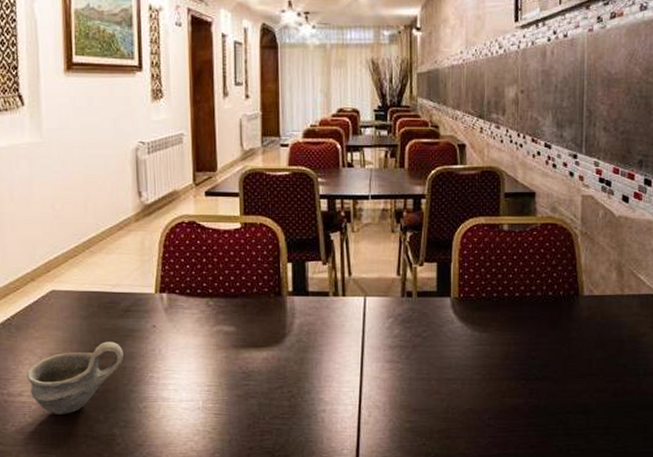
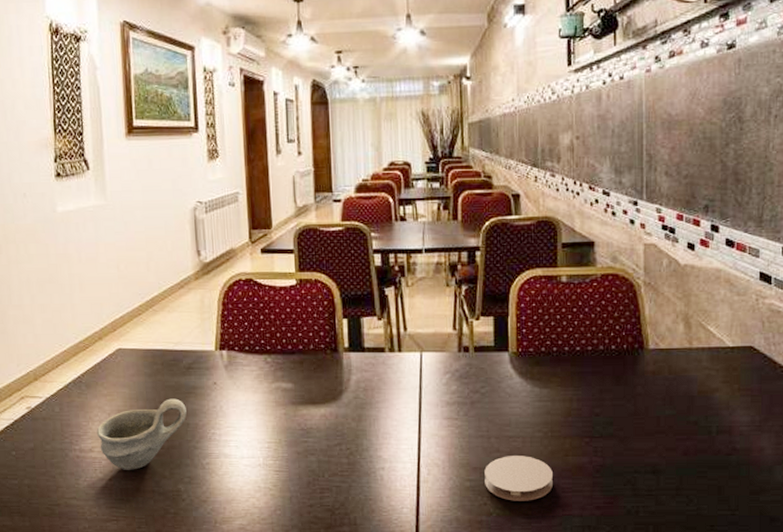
coaster: none [424,397,491,441] -> present [484,456,554,501]

